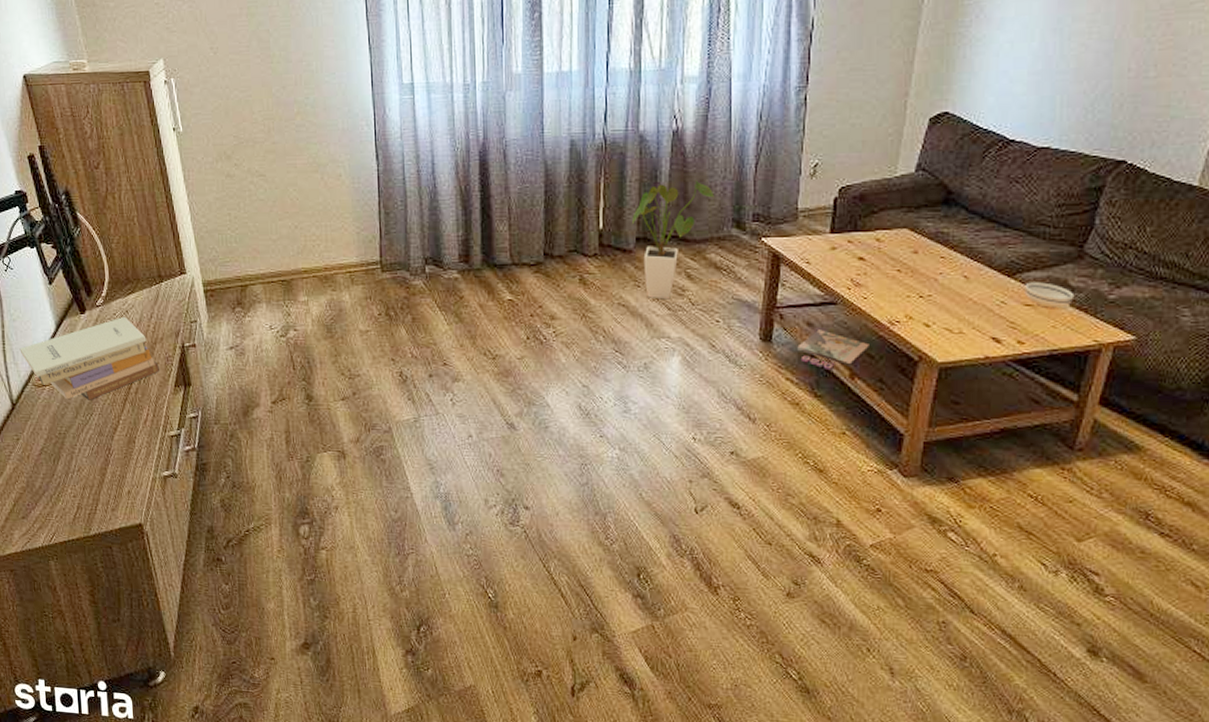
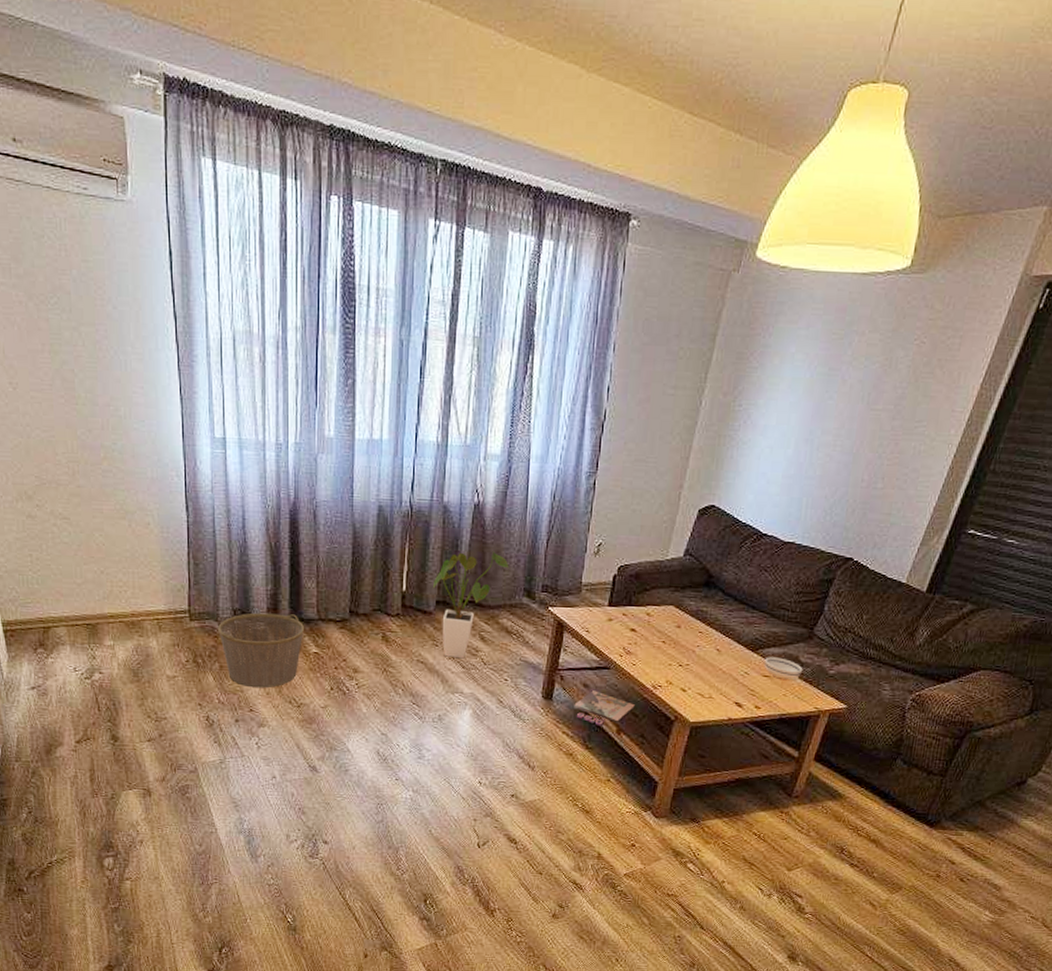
basket: none [410,260,498,340] -> present [218,612,305,688]

